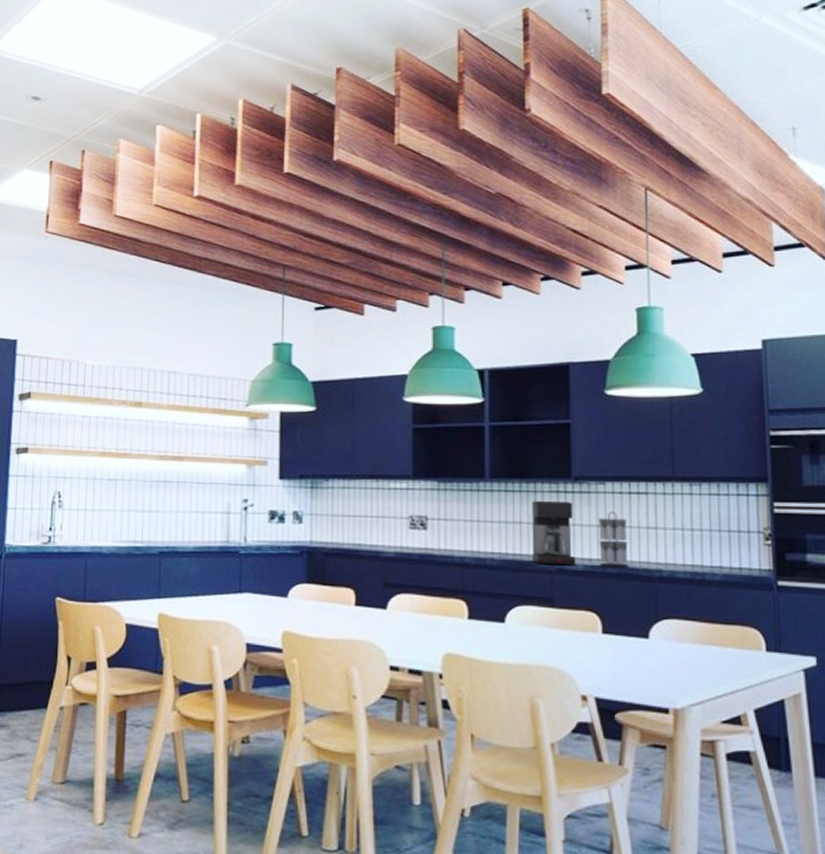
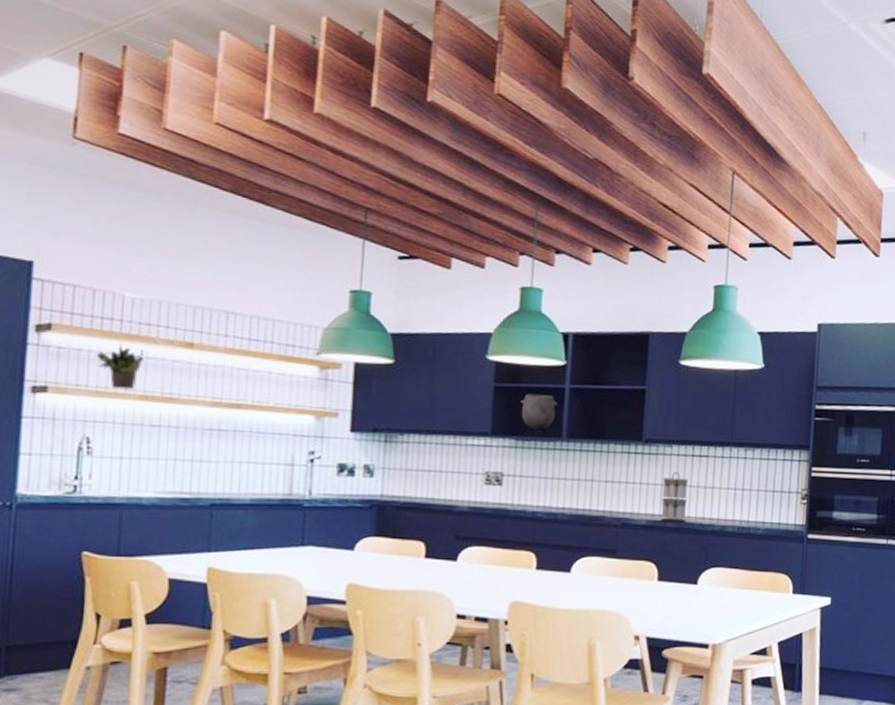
potted plant: none [65,406,102,448] -> present [96,344,144,390]
ceramic pot: none [440,433,478,472] -> present [520,393,558,431]
coffee maker: present [532,501,576,566] -> none [601,461,641,521]

